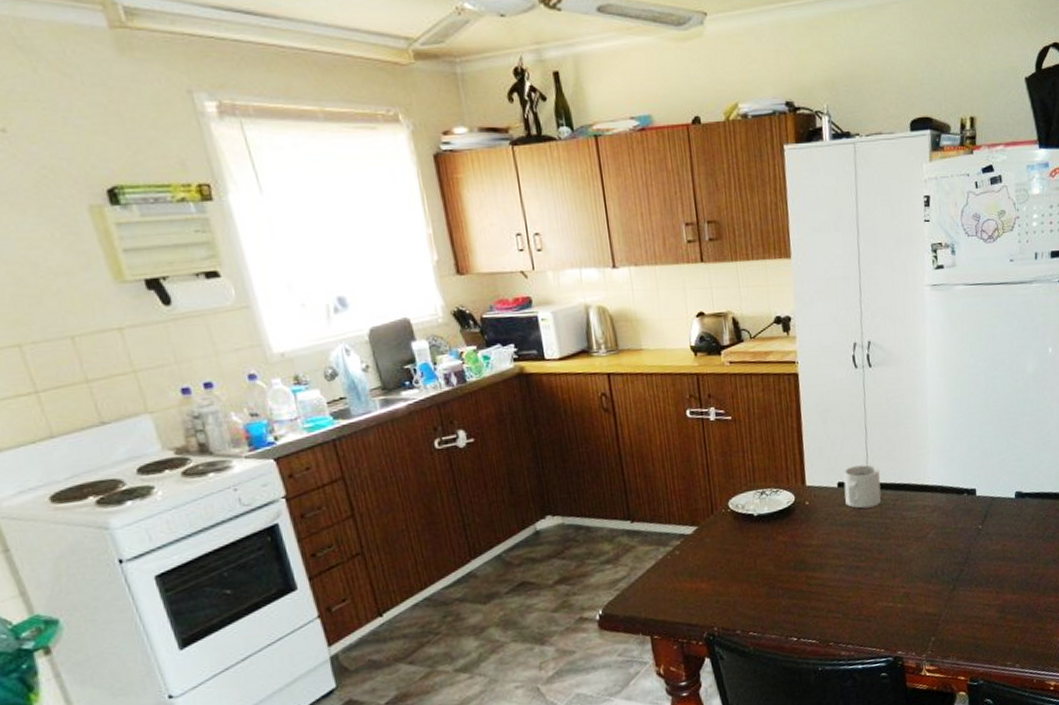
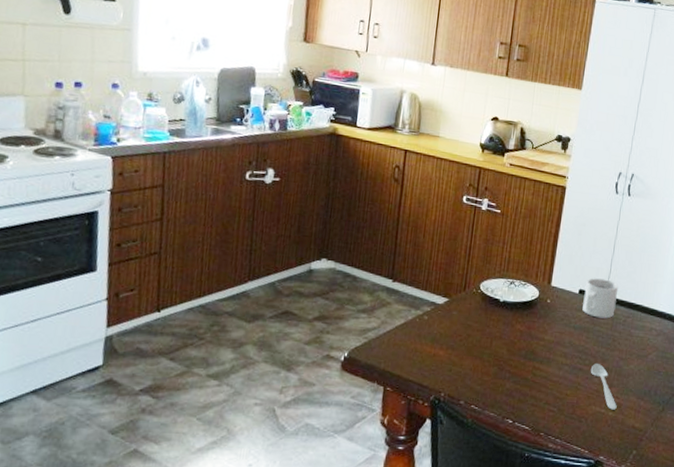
spoon: none [868,556,905,602] -> present [590,363,617,410]

